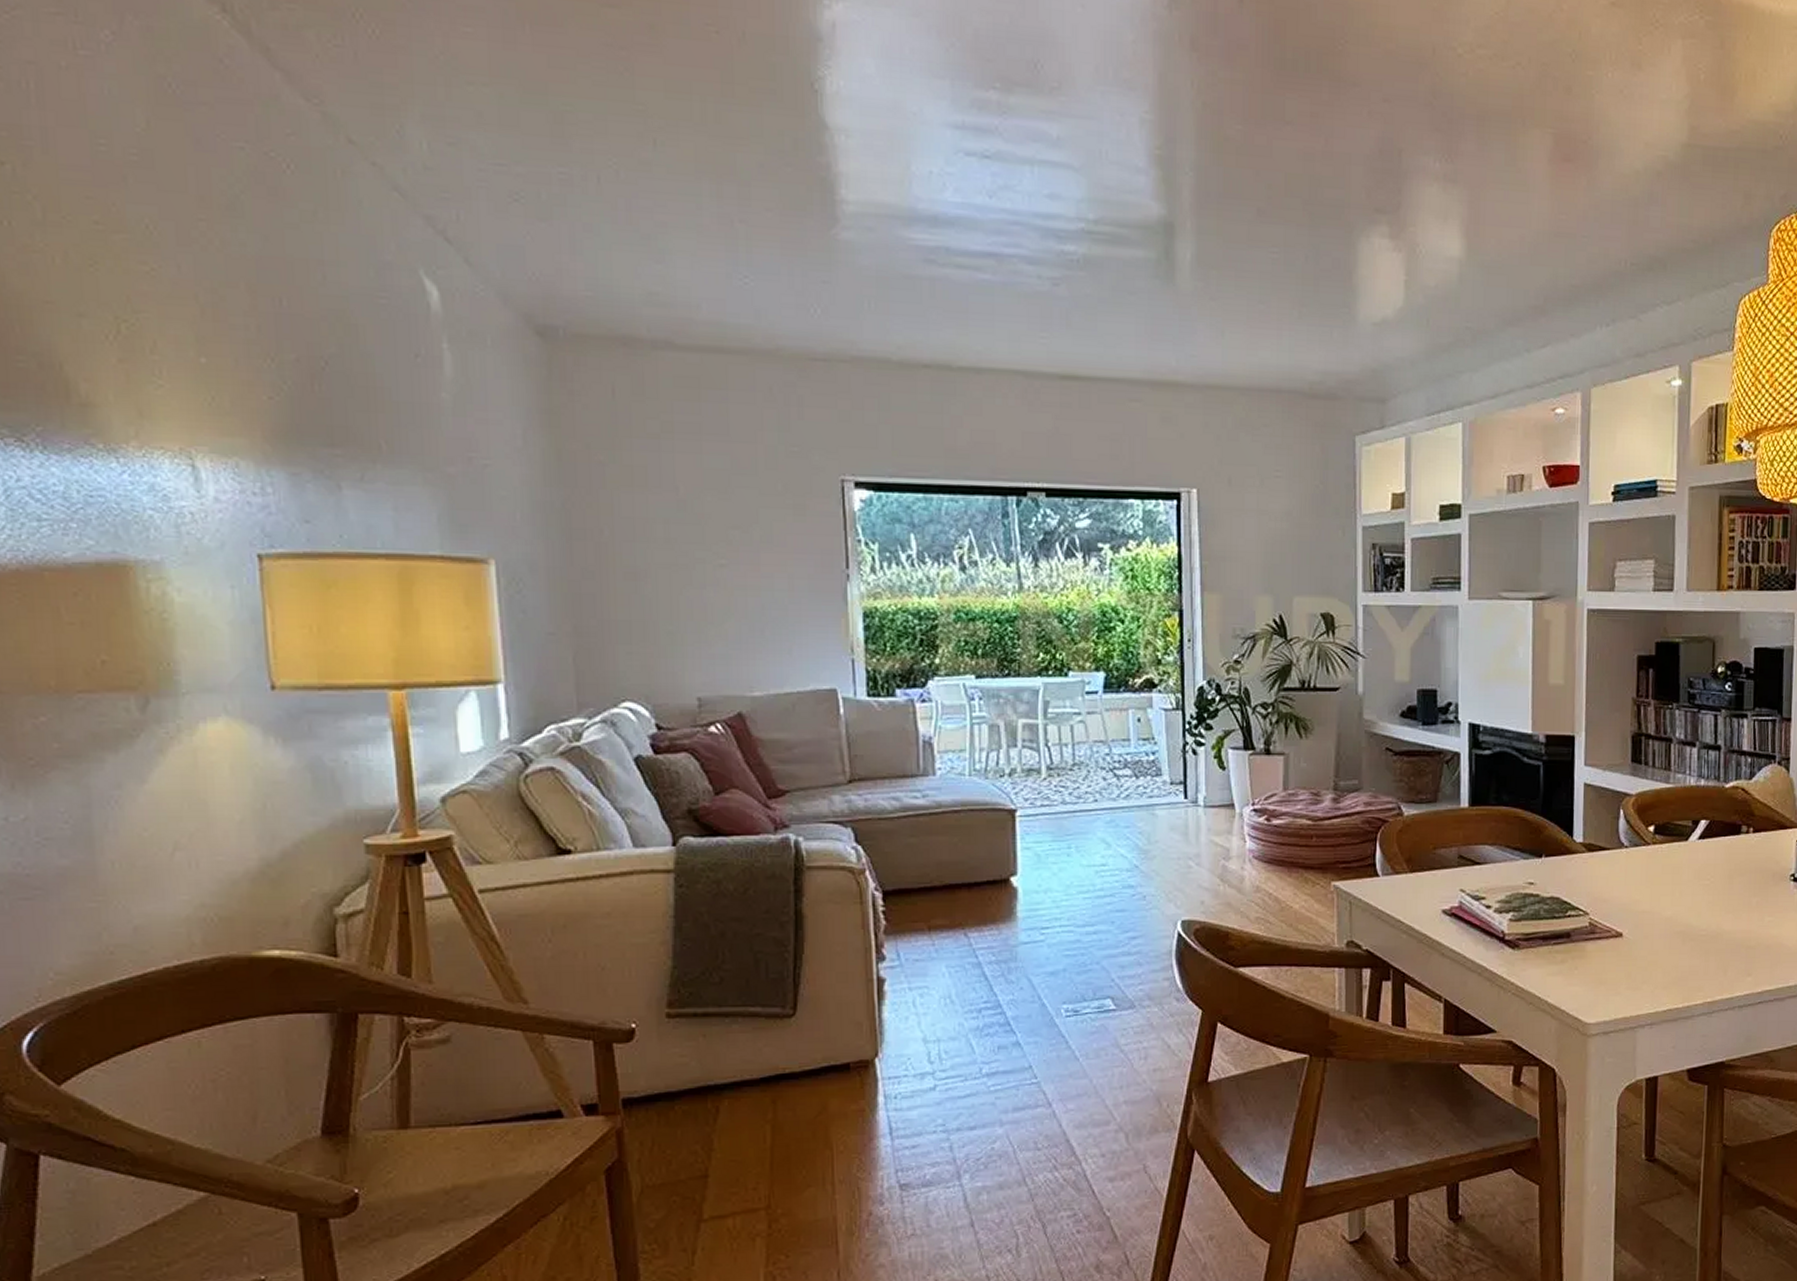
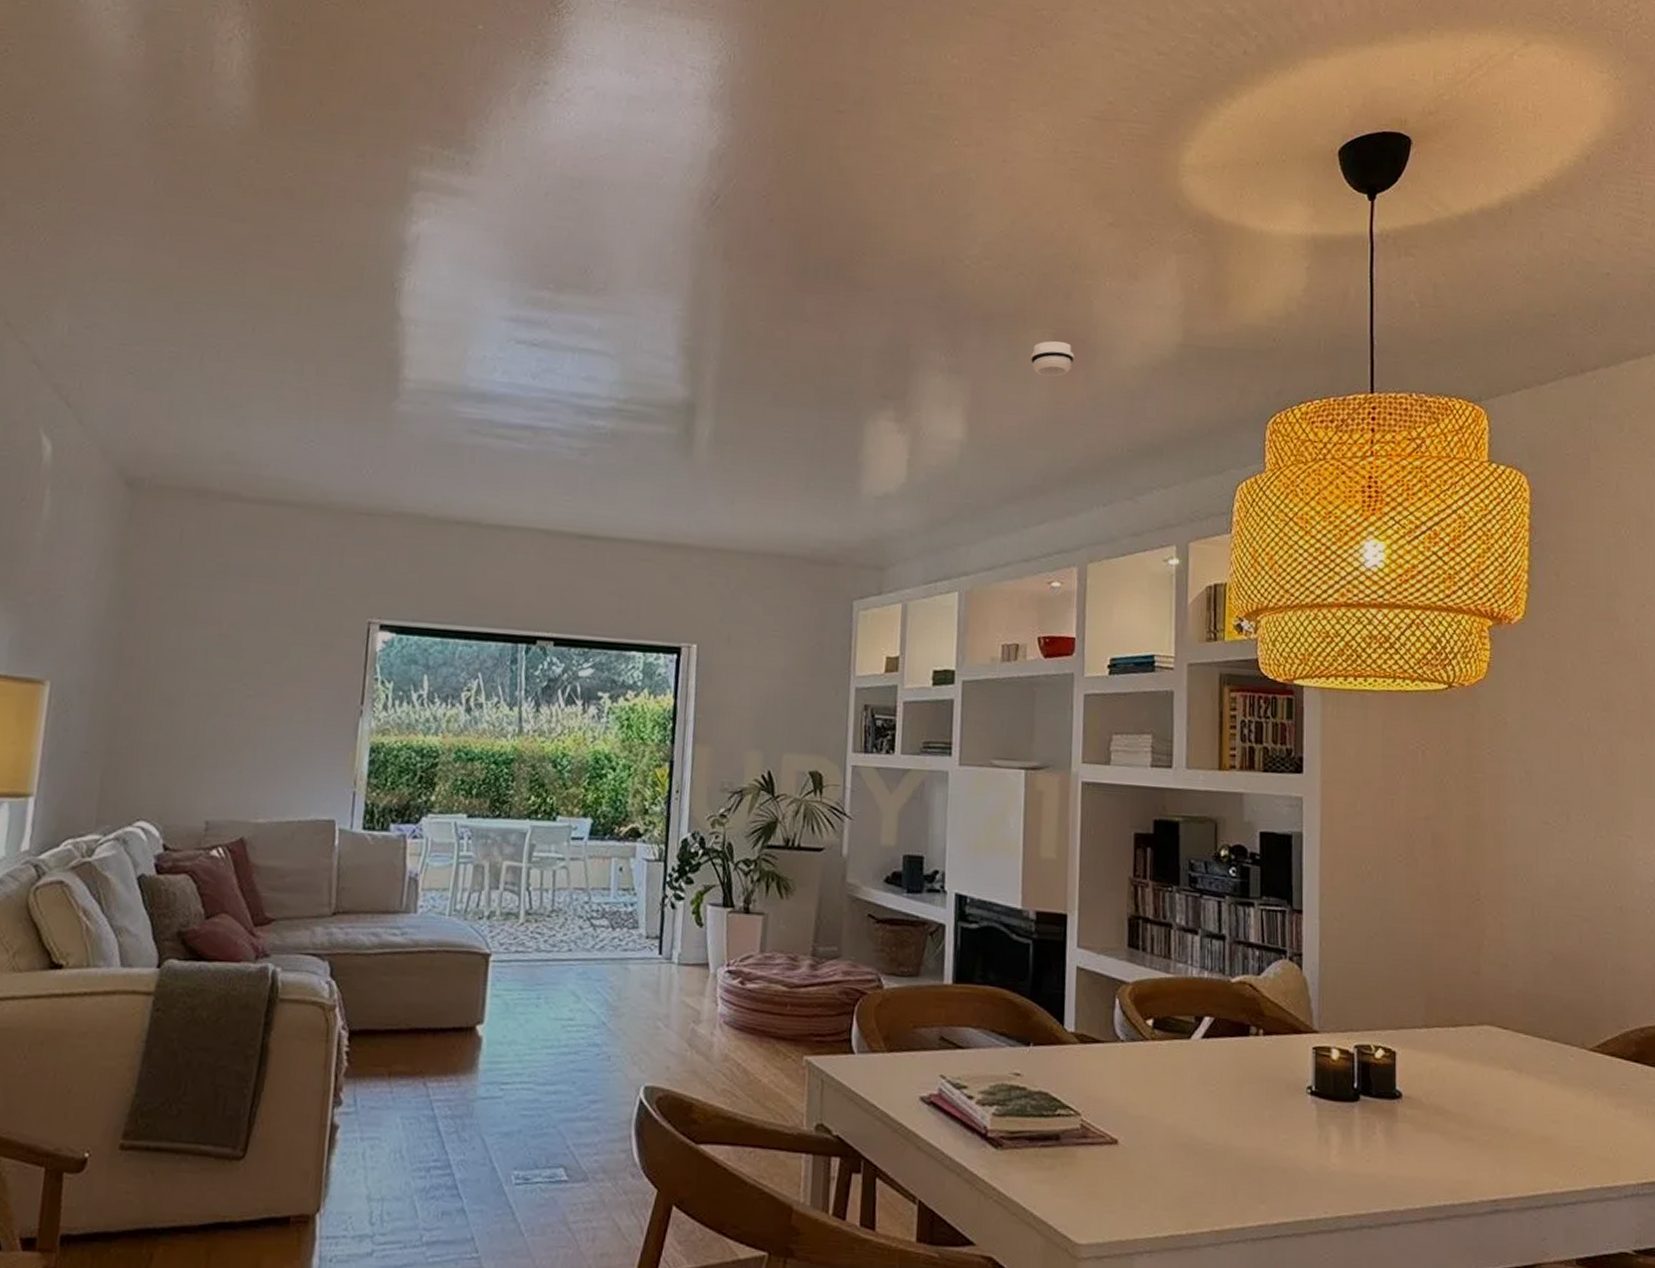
smoke detector: none [1530,142,1576,184] -> present [1031,340,1075,377]

